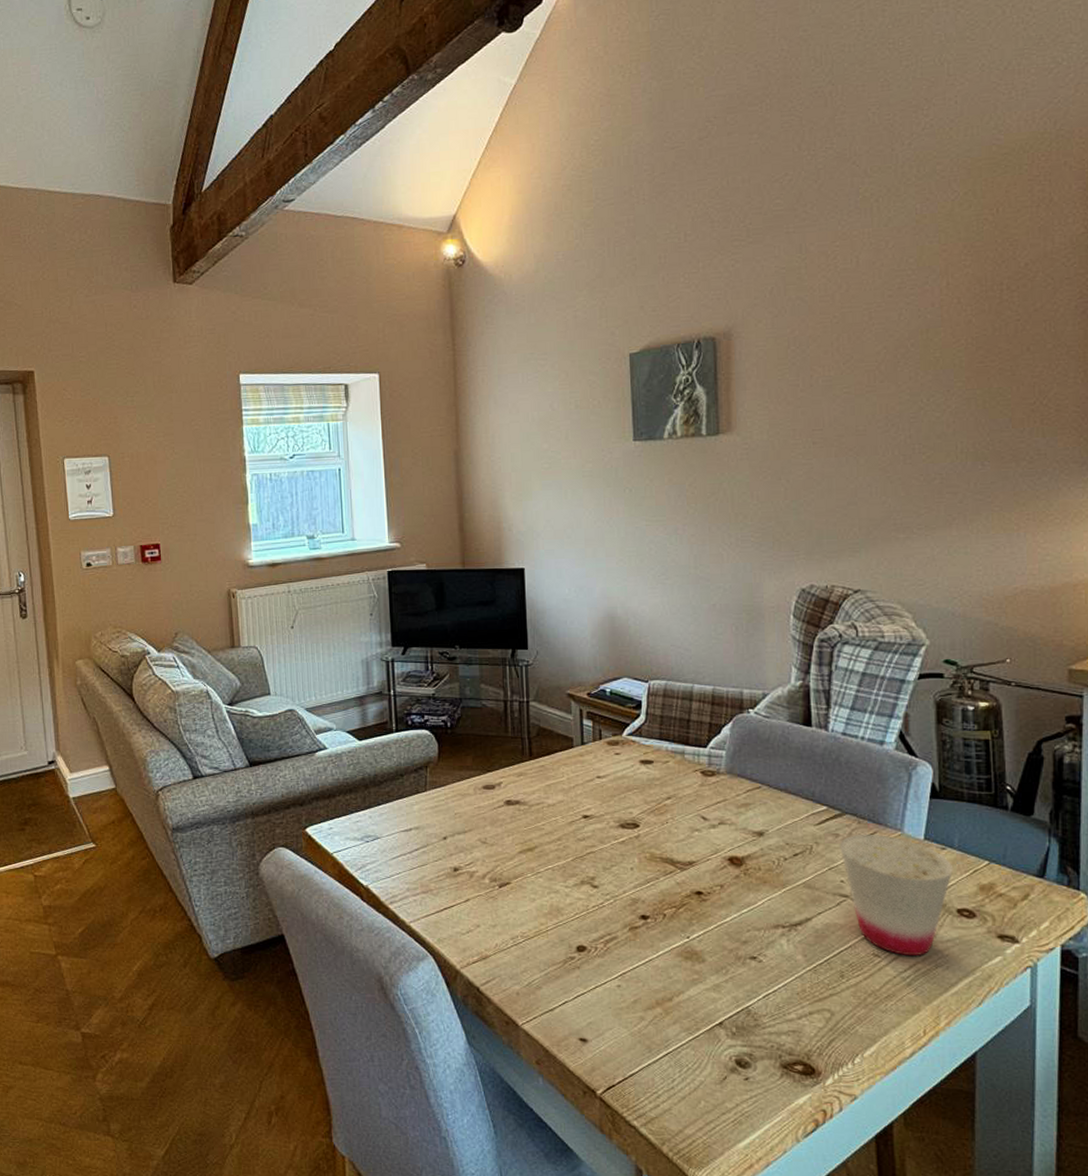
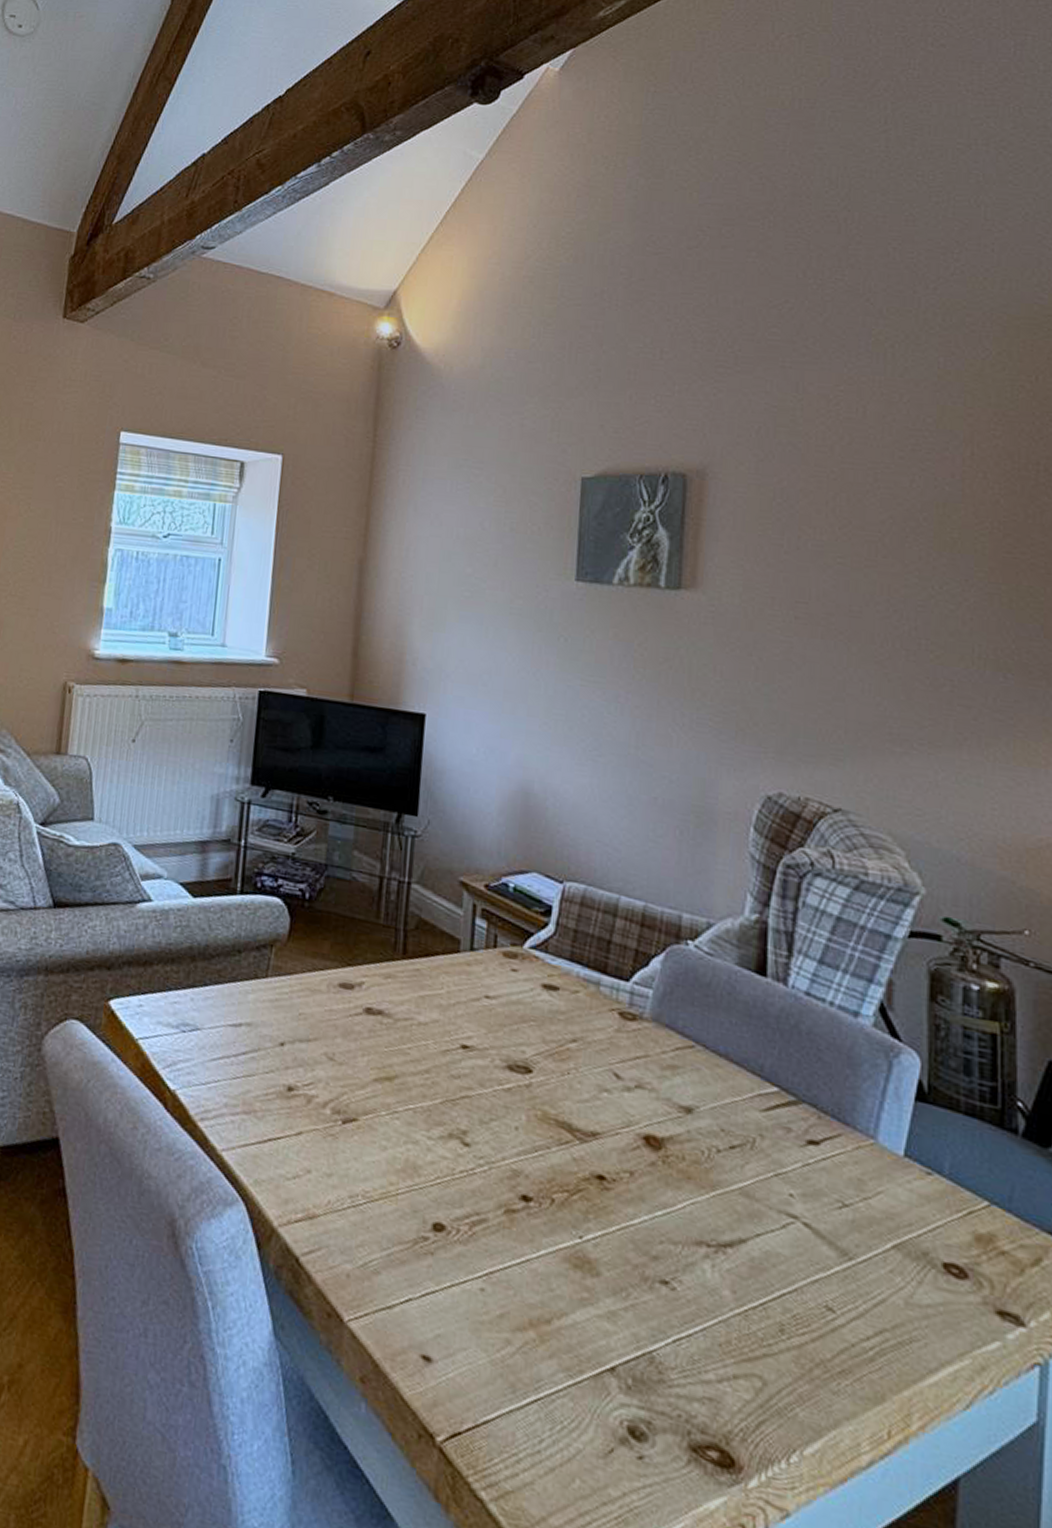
cup: present [840,833,954,956] -> none [791,1133,942,1321]

